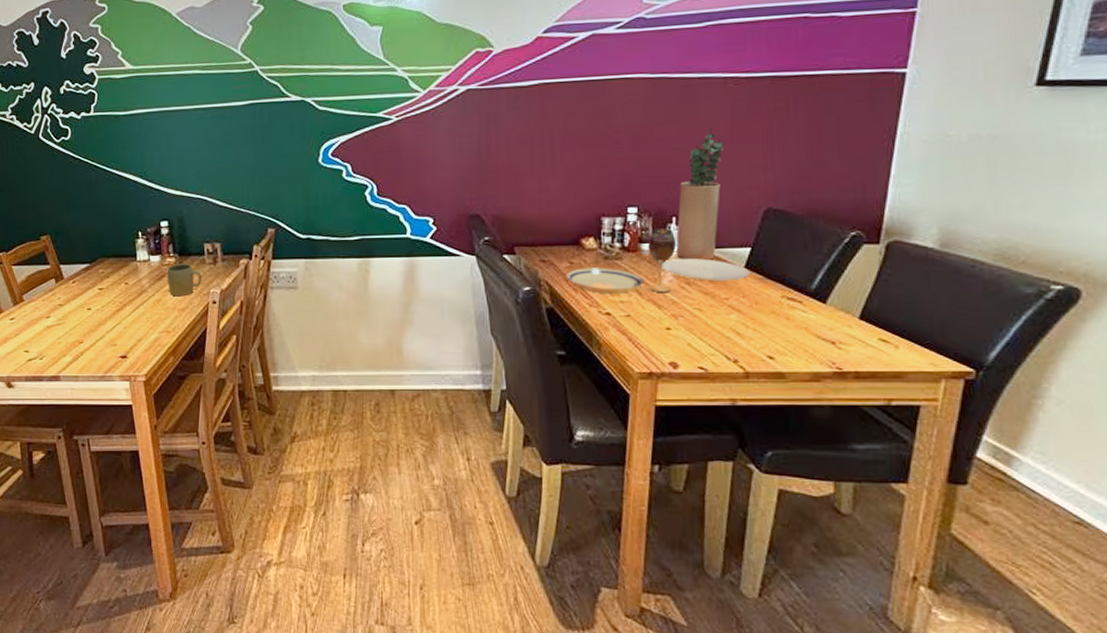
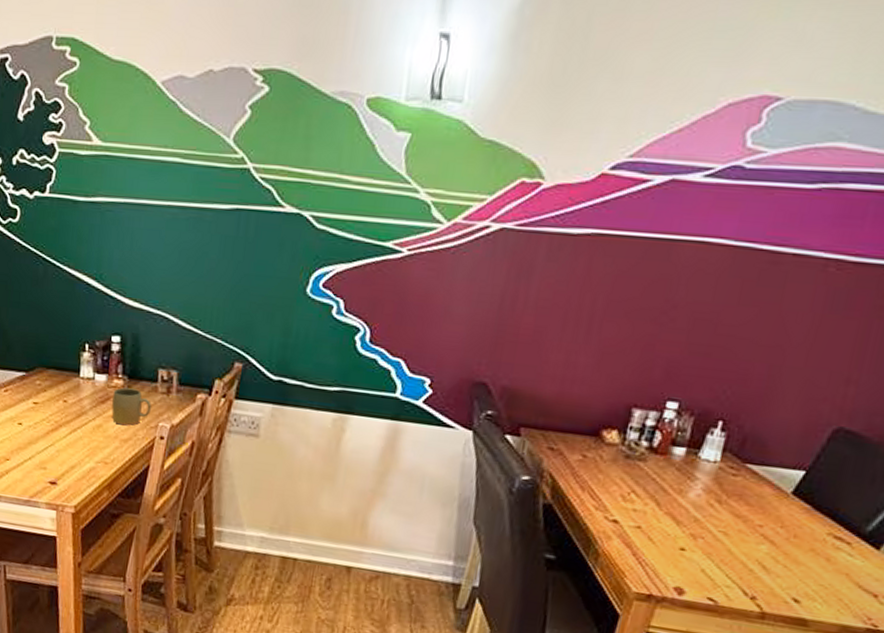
plate: present [566,267,645,294] -> none [575,464,668,501]
wineglass: present [647,228,677,293] -> none [669,431,717,509]
plate: present [661,258,751,282] -> none [691,470,798,507]
vase: present [675,127,723,261] -> none [712,318,804,480]

